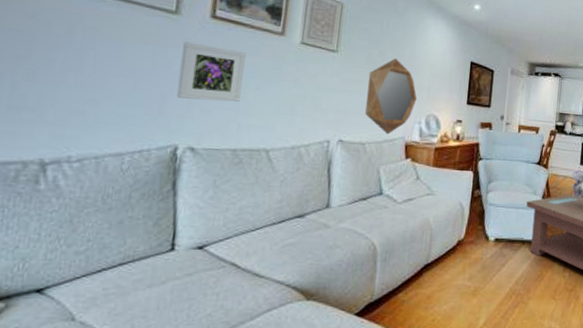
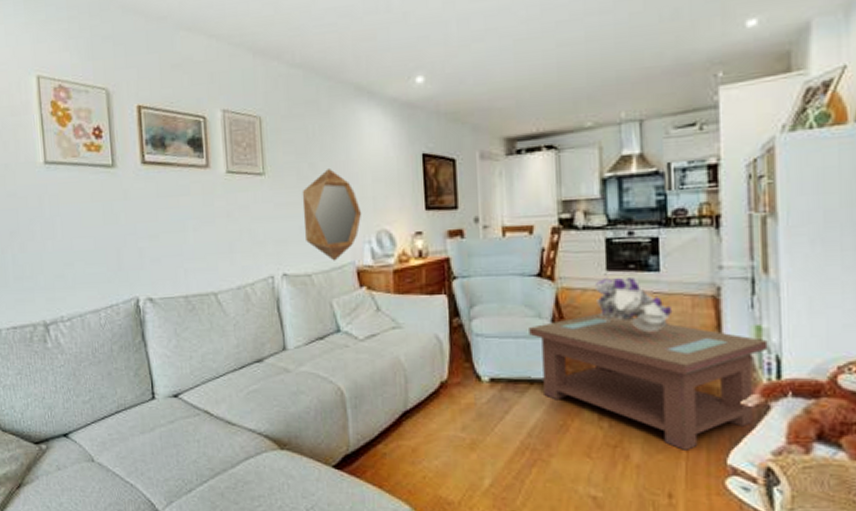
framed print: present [176,41,246,102] -> none [124,192,182,250]

